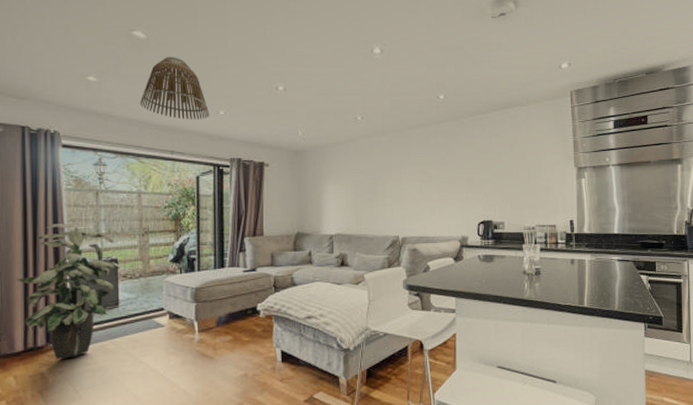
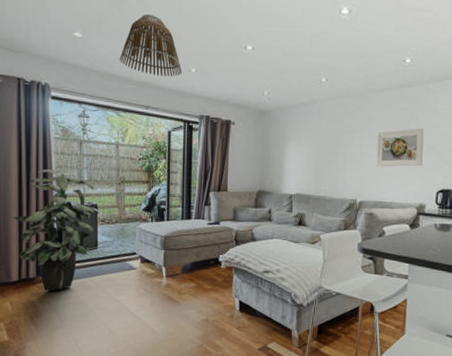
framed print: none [416,162,462,202] -> present [376,128,424,167]

